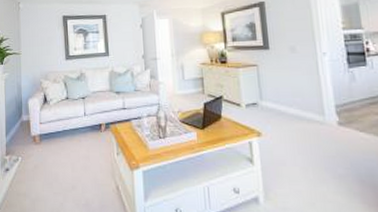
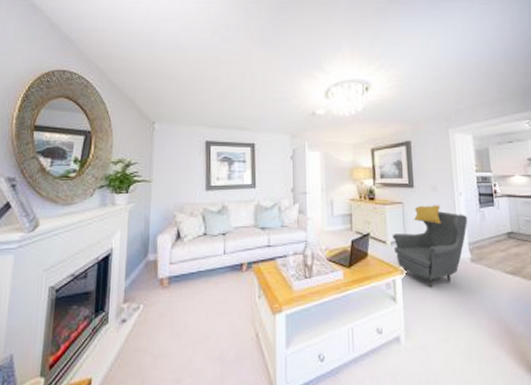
armchair: none [247,66,334,151] -> present [393,205,468,288]

